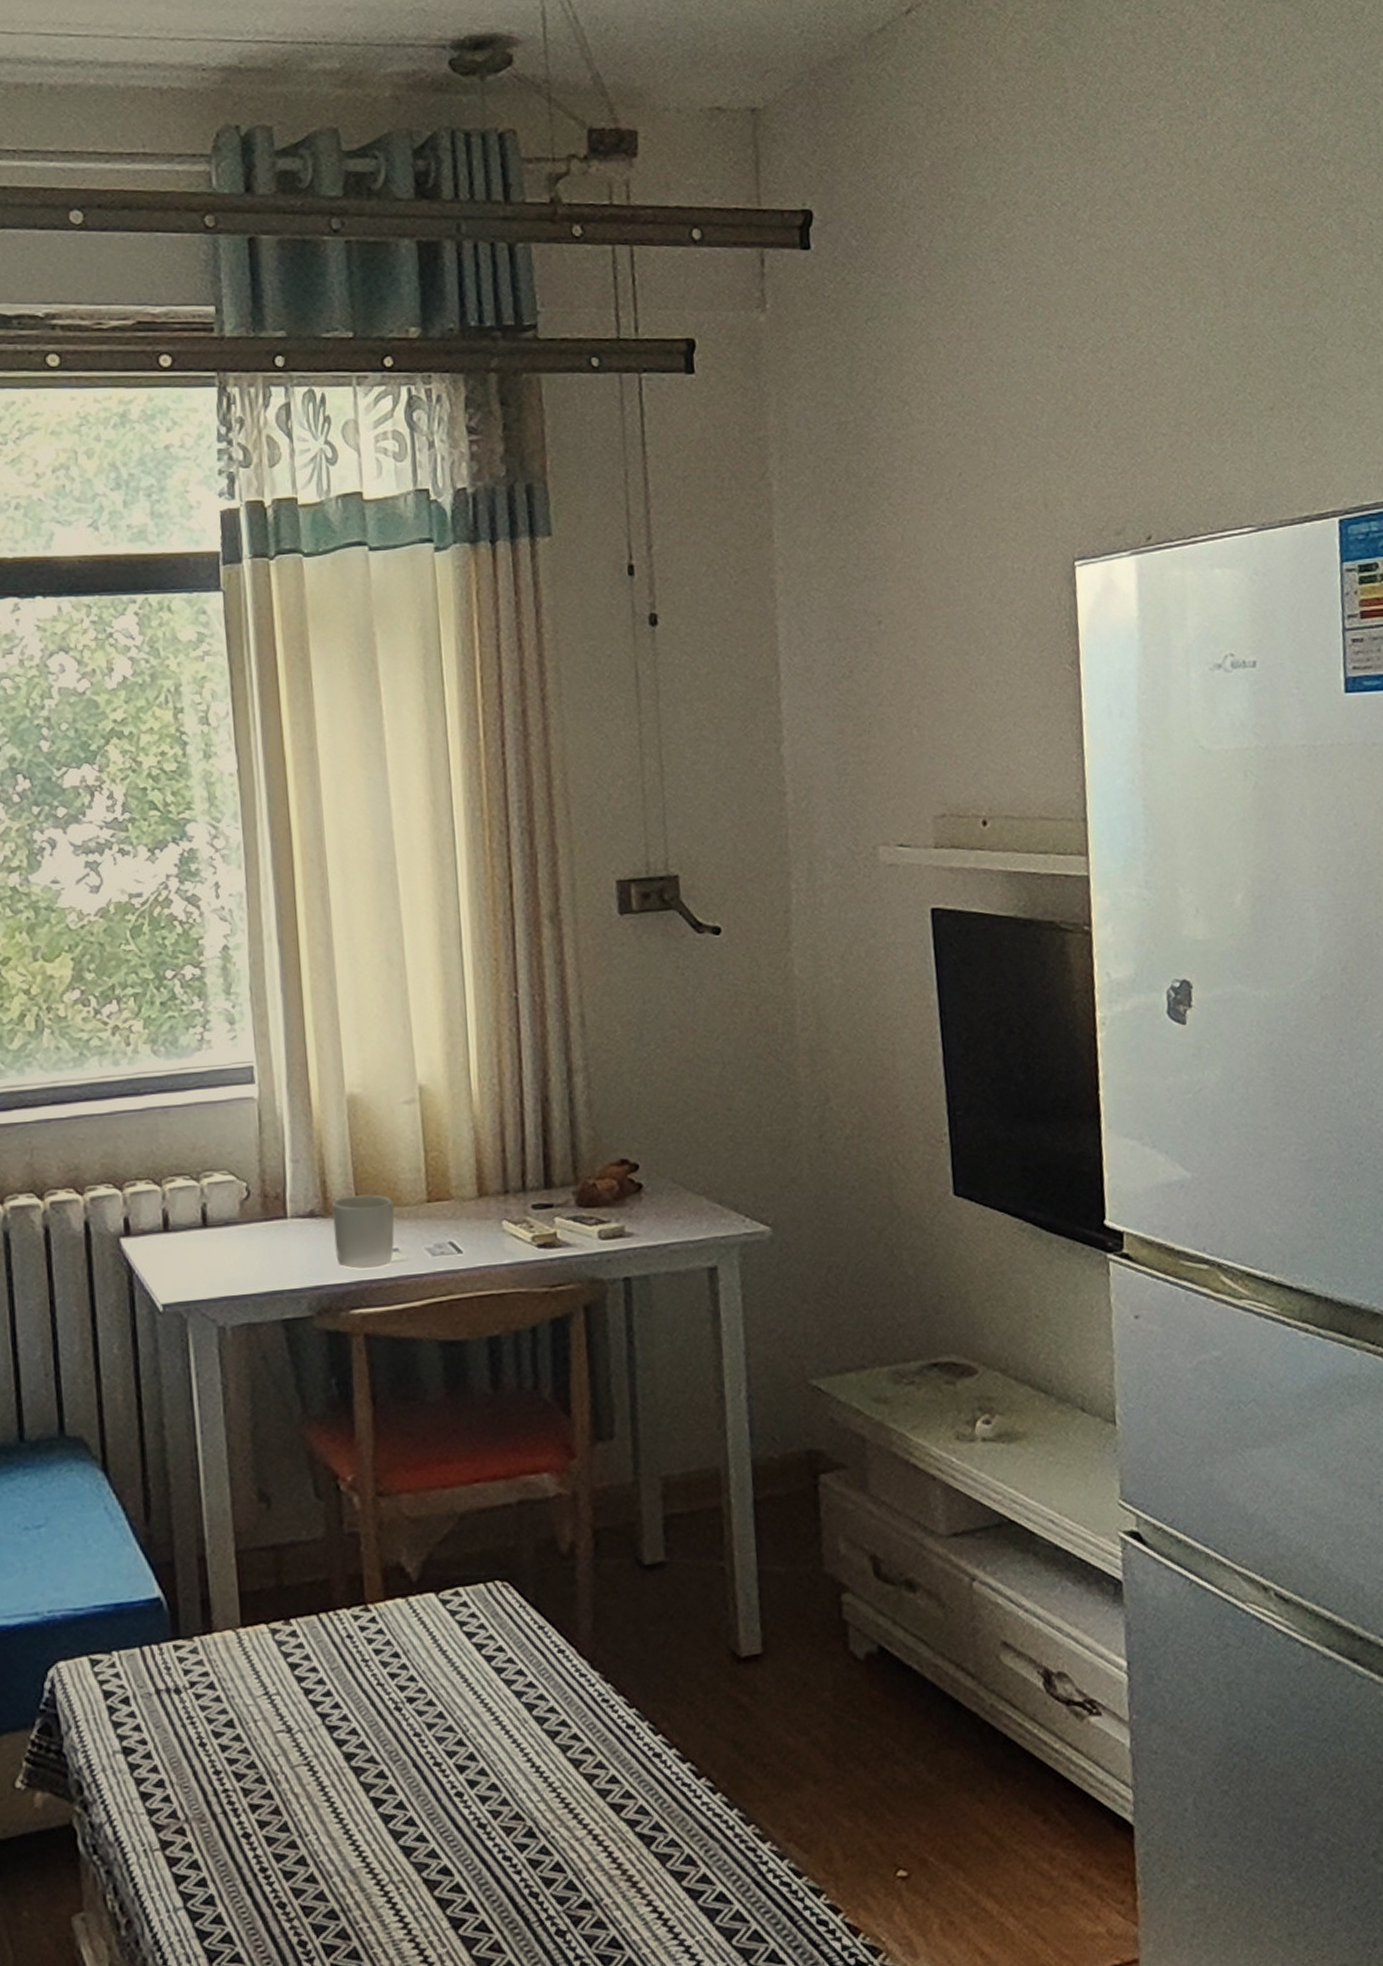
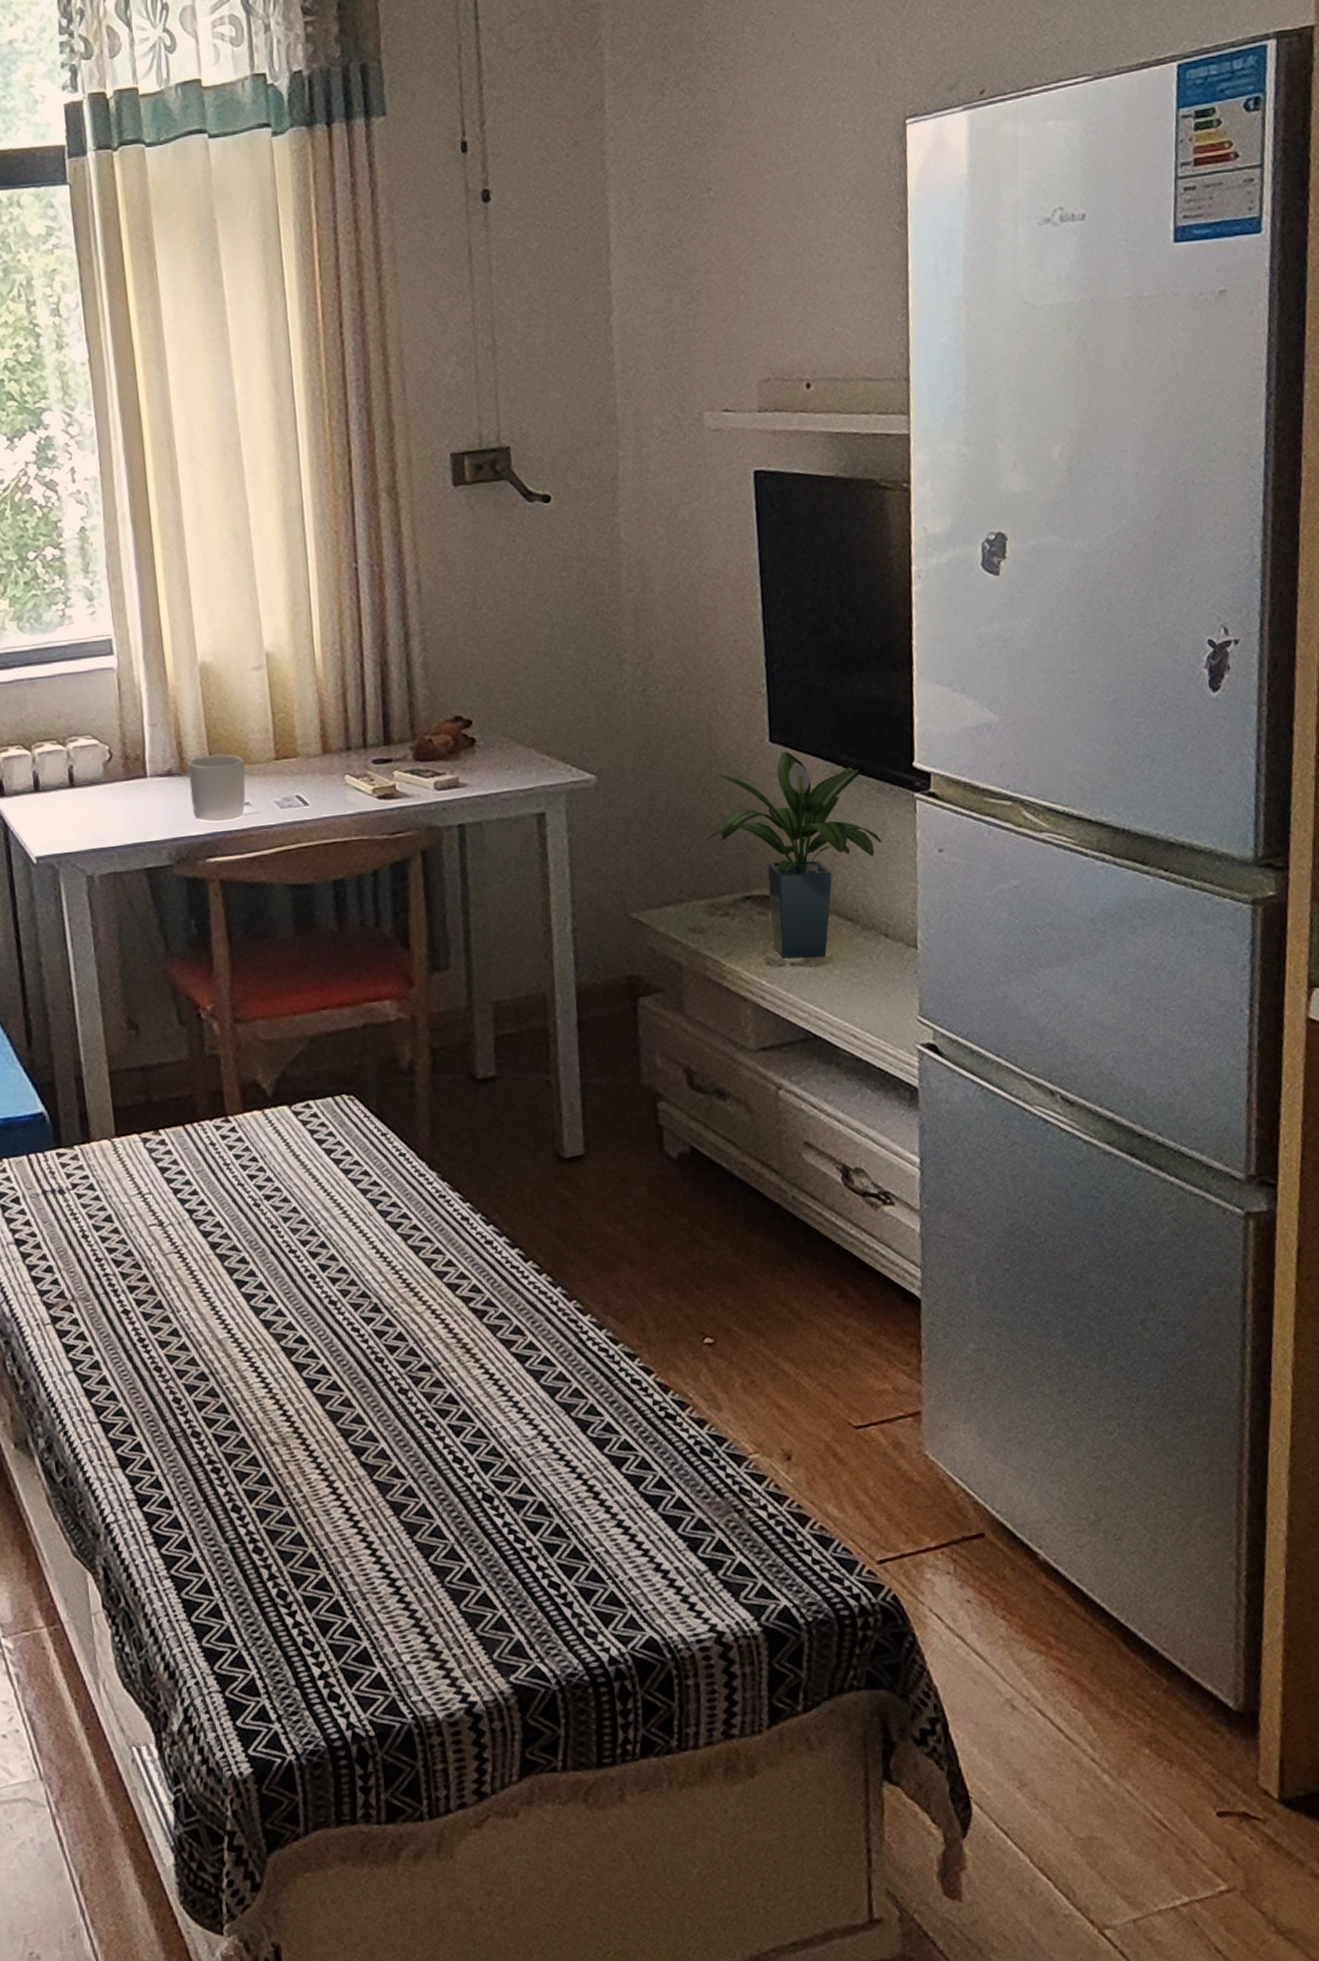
potted plant: none [889,1205,1074,1434] -> present [706,751,881,959]

